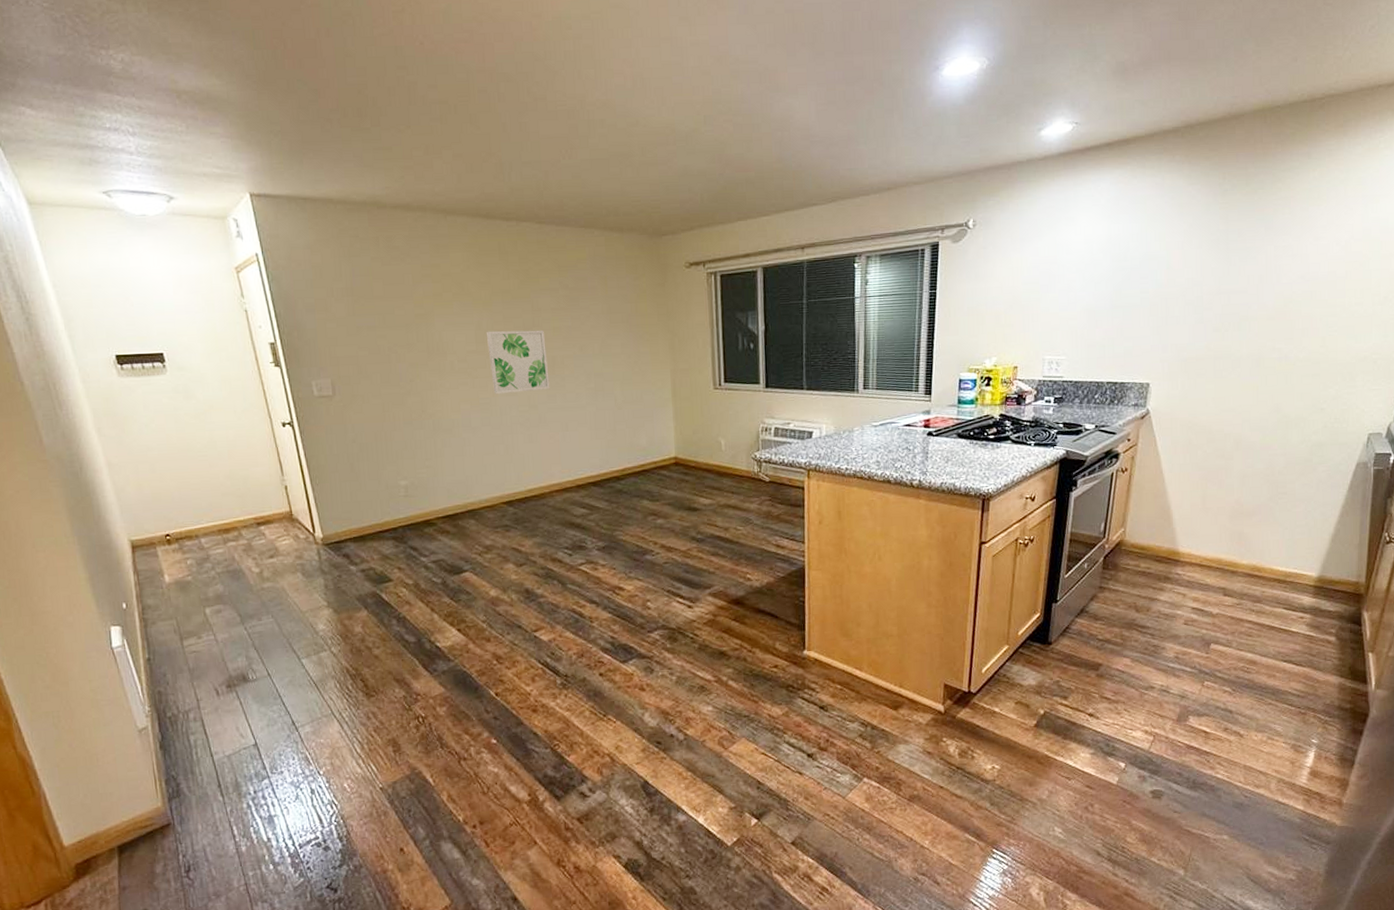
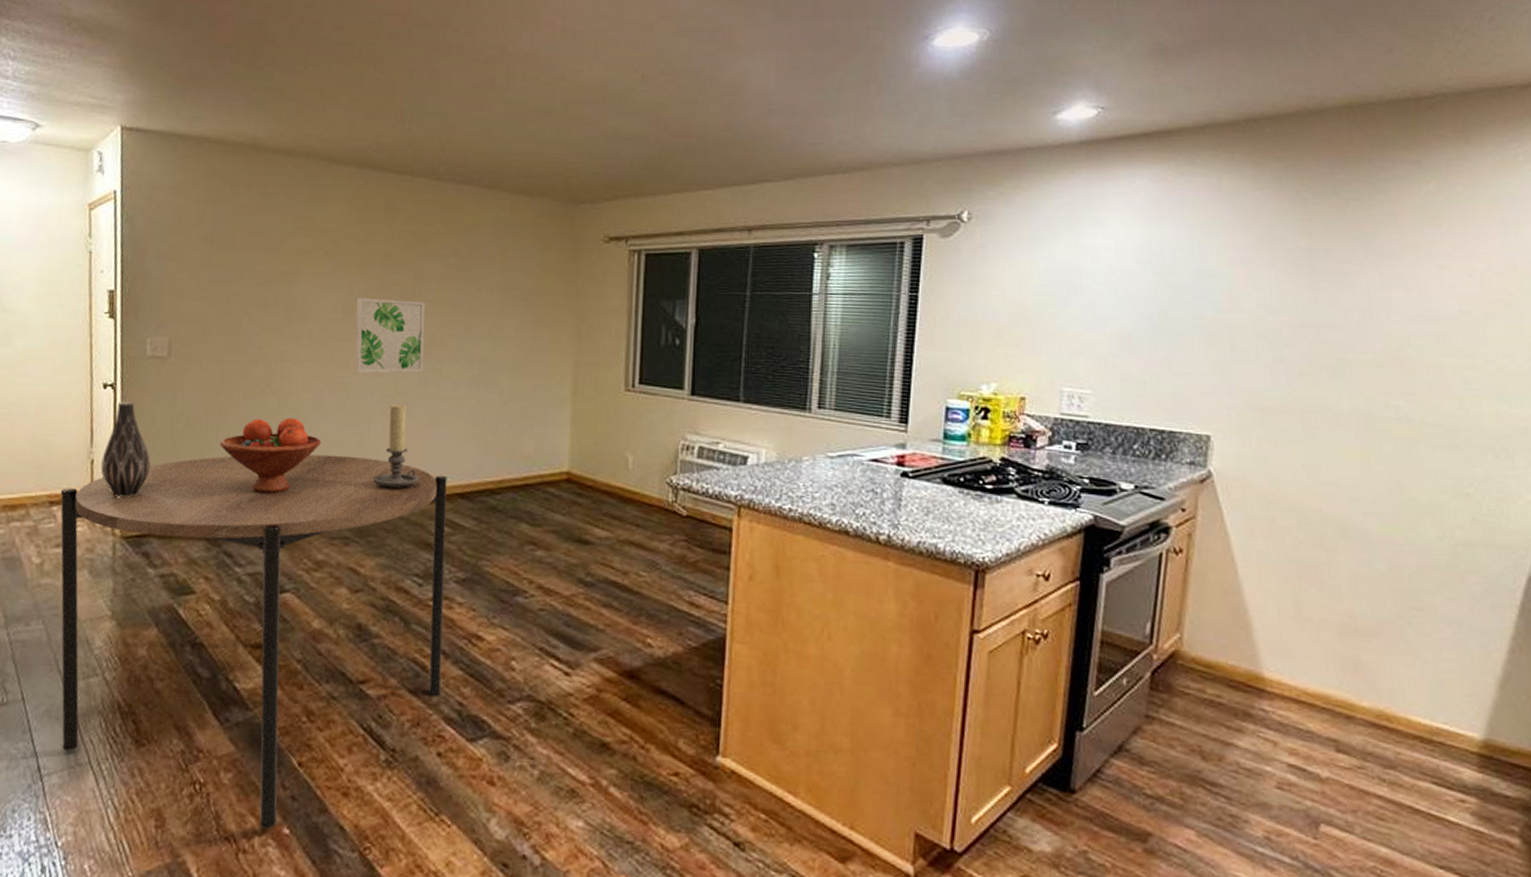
dining table: none [264,462,597,742] -> present [60,454,447,829]
vase: none [293,436,337,514] -> present [100,402,151,498]
fruit bowl: none [391,436,475,498] -> present [220,417,321,493]
candle holder: none [521,416,558,485] -> present [373,403,419,490]

